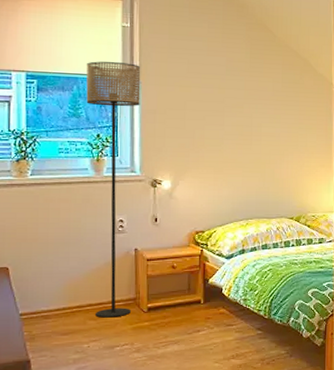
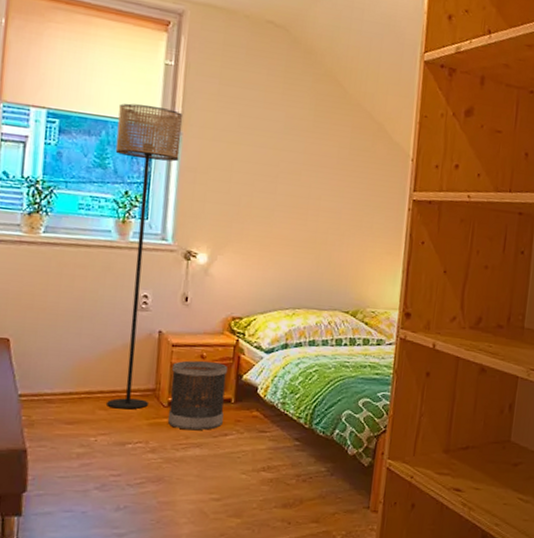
wastebasket: none [148,271,195,330] -> present [167,360,227,431]

